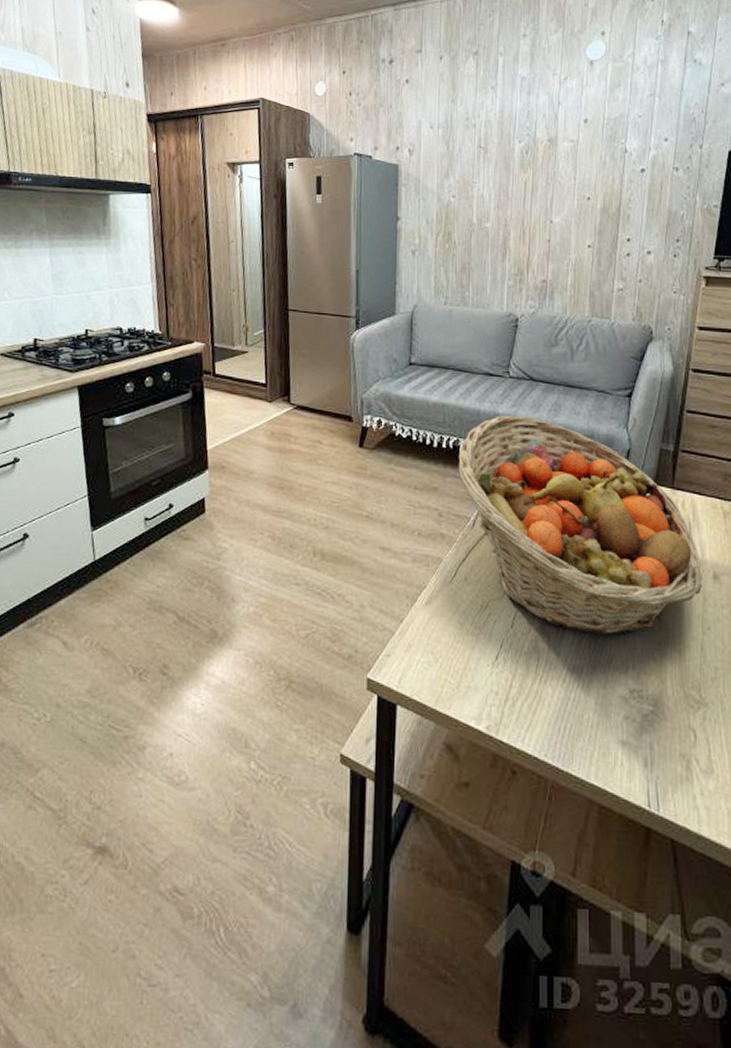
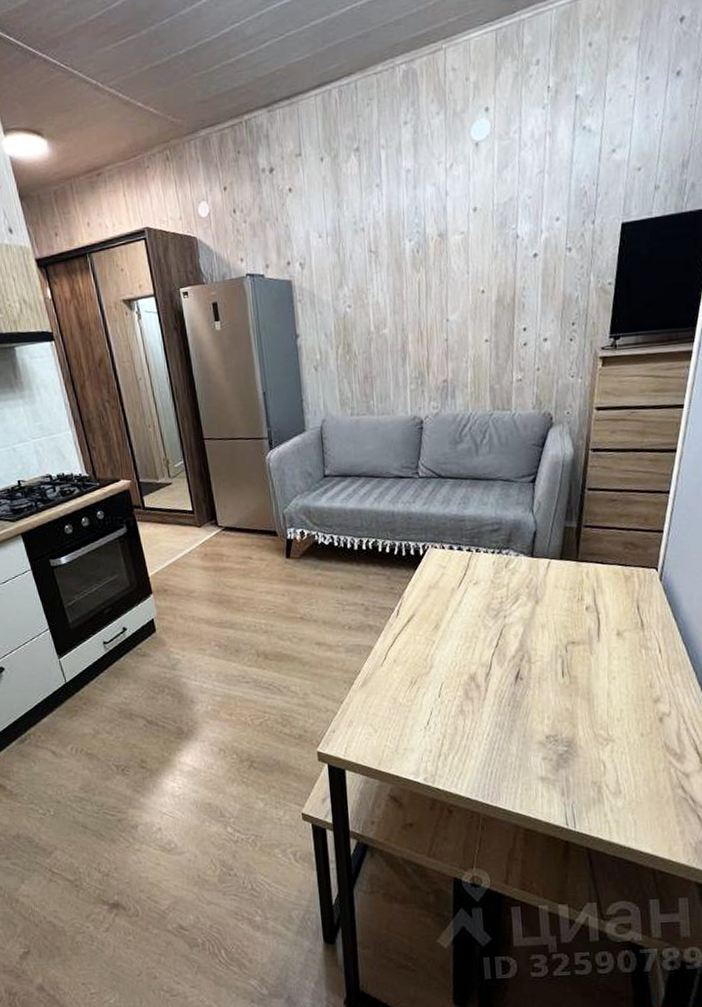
fruit basket: present [458,416,703,636] -> none [378,512,607,695]

